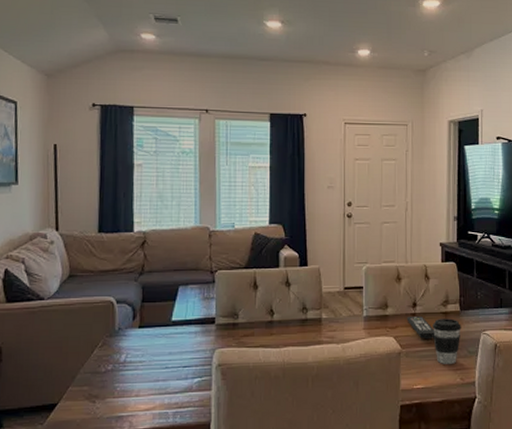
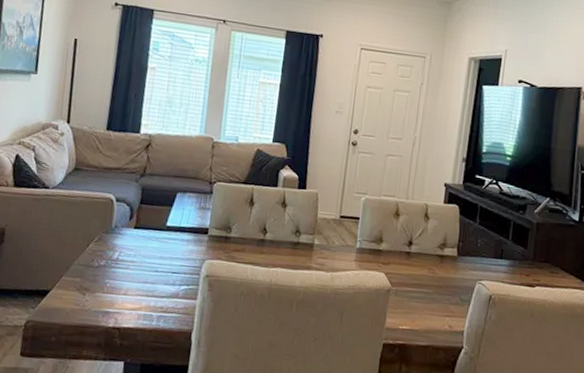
remote control: present [407,315,434,340] -> none [400,254,428,281]
coffee cup: present [432,318,461,364] -> none [425,261,457,310]

